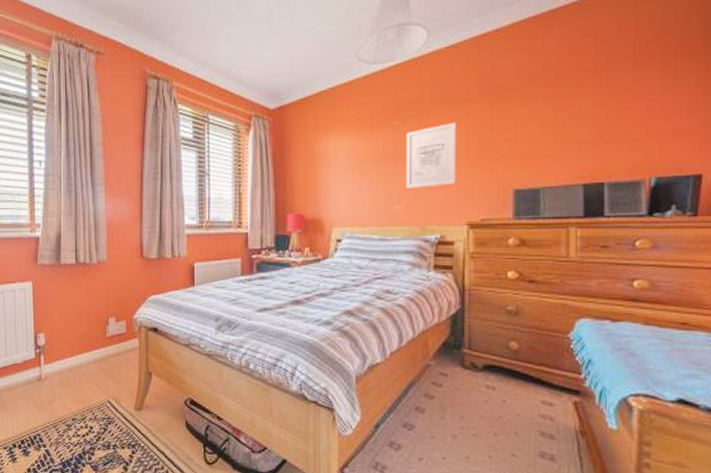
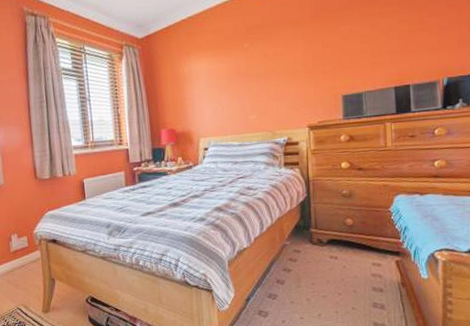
wall art: present [405,123,456,188] -> none [254,42,297,100]

